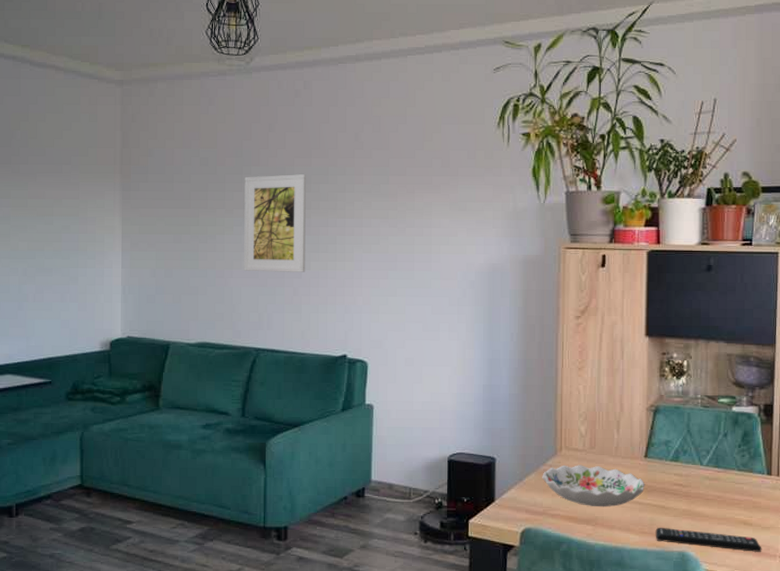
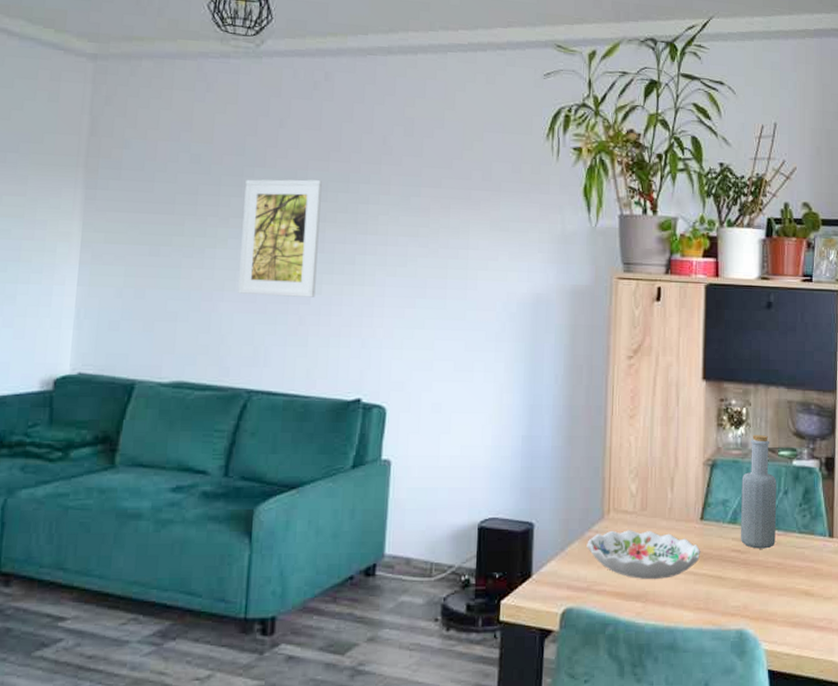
remote control: present [655,528,762,552] -> none [711,602,824,627]
bottle: none [682,384,717,484] -> present [740,435,777,549]

